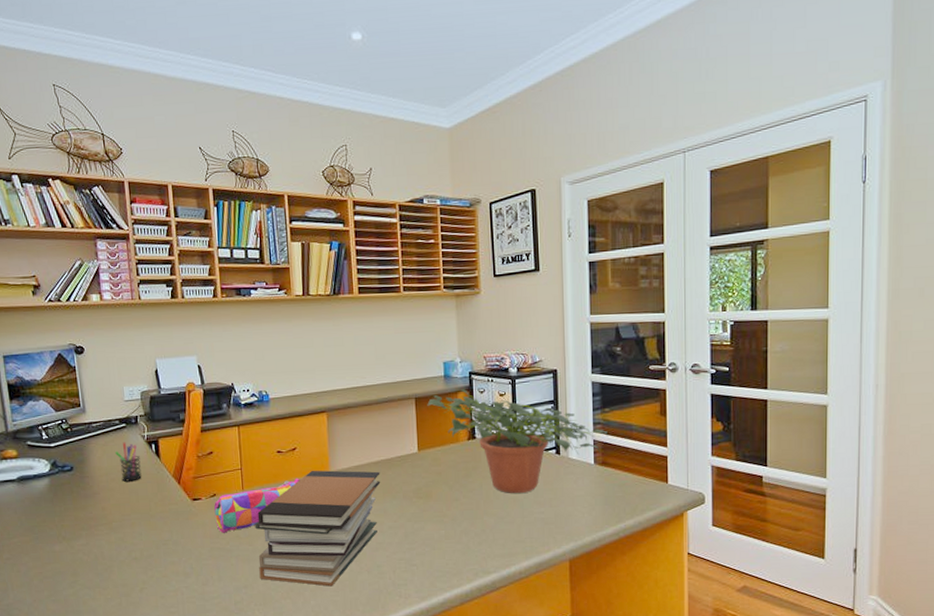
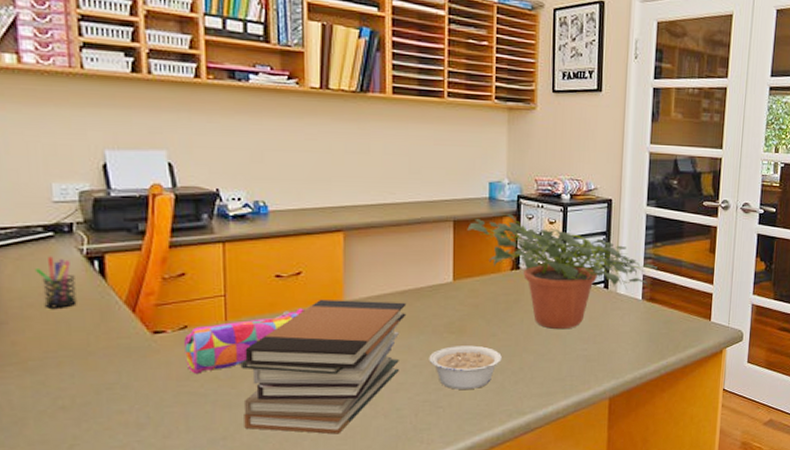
legume: none [401,509,465,549] -> present [429,345,502,390]

